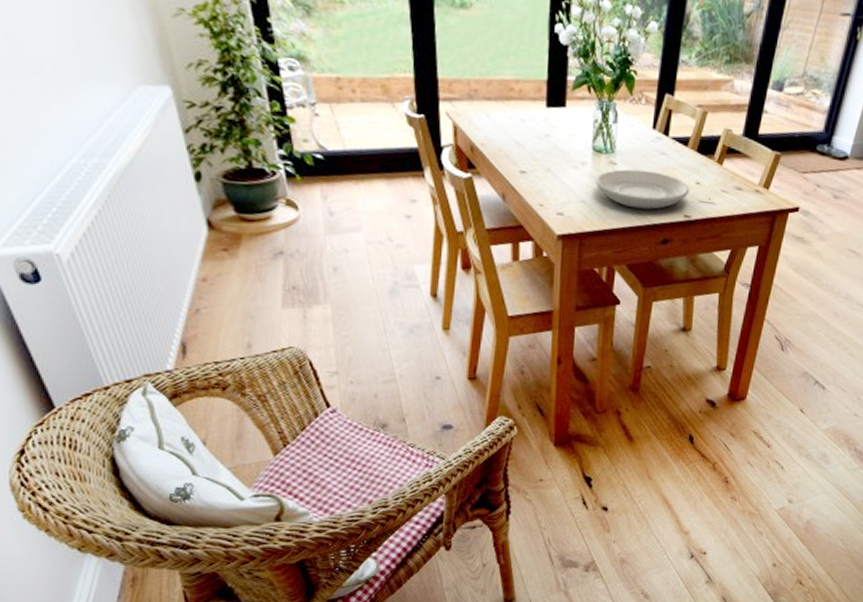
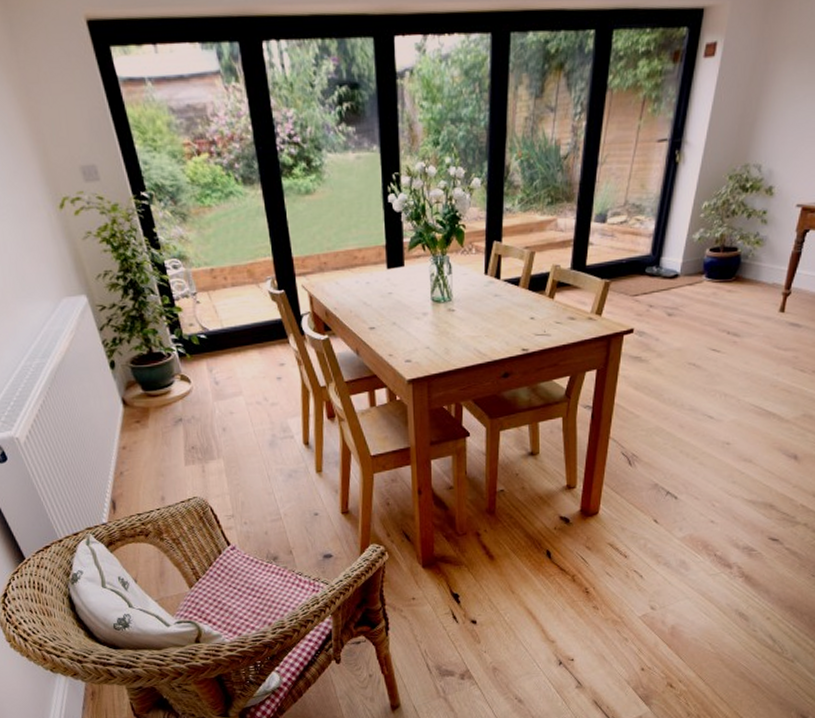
plate: present [595,169,690,210] -> none [437,312,525,348]

